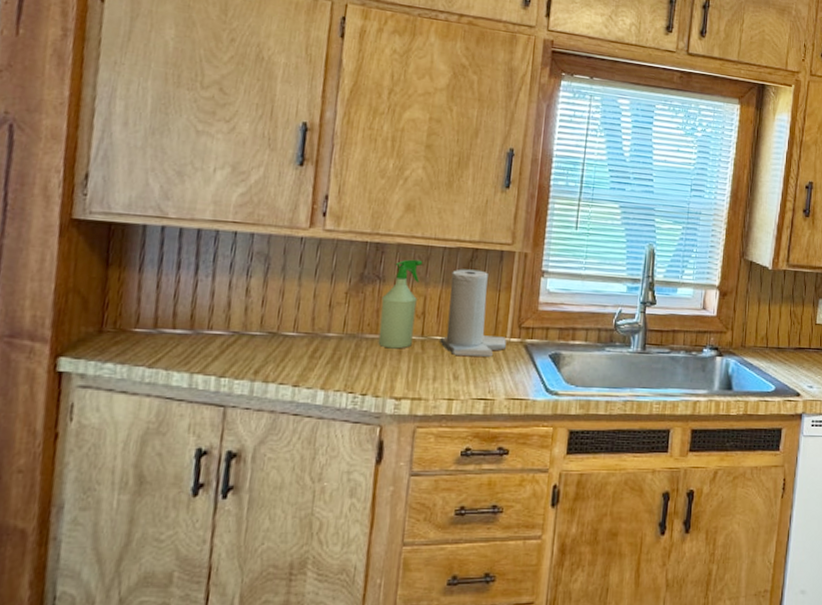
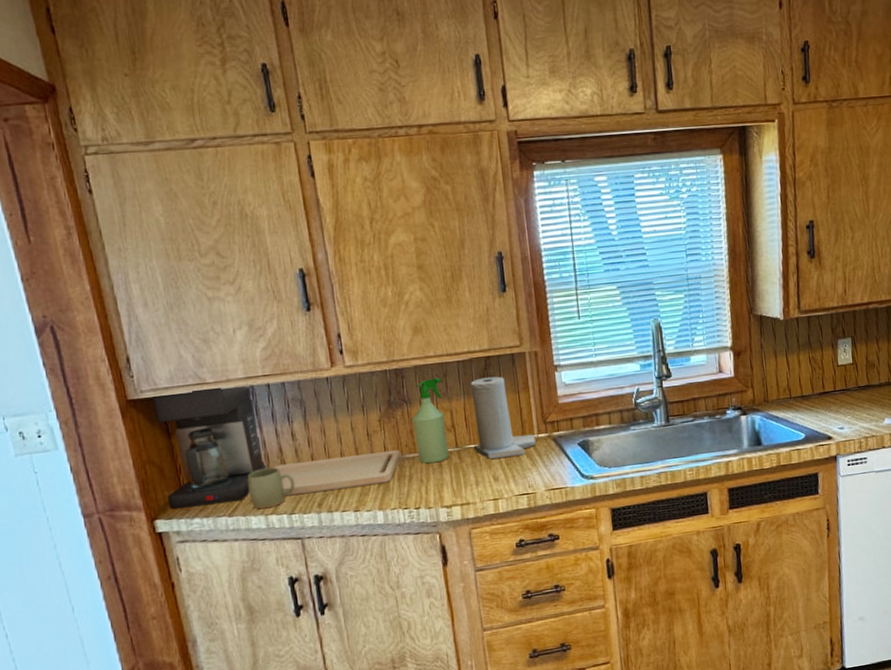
coffee maker: none [82,221,216,352] -> present [152,387,269,510]
cutting board: none [177,320,360,361] -> present [248,449,401,500]
mug: none [179,320,236,366] -> present [247,467,296,509]

